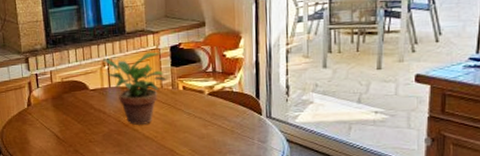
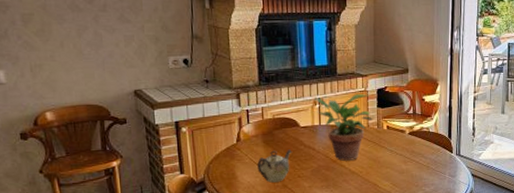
teapot: none [48,113,83,148] -> present [257,149,293,183]

